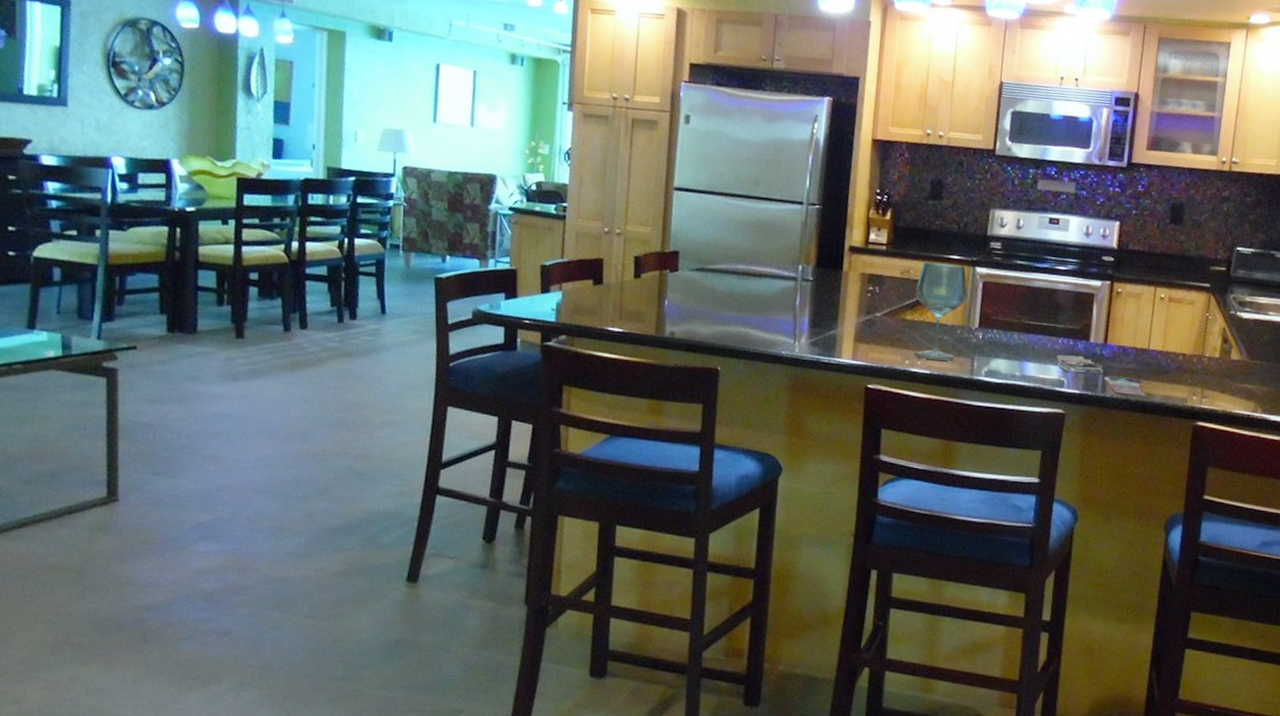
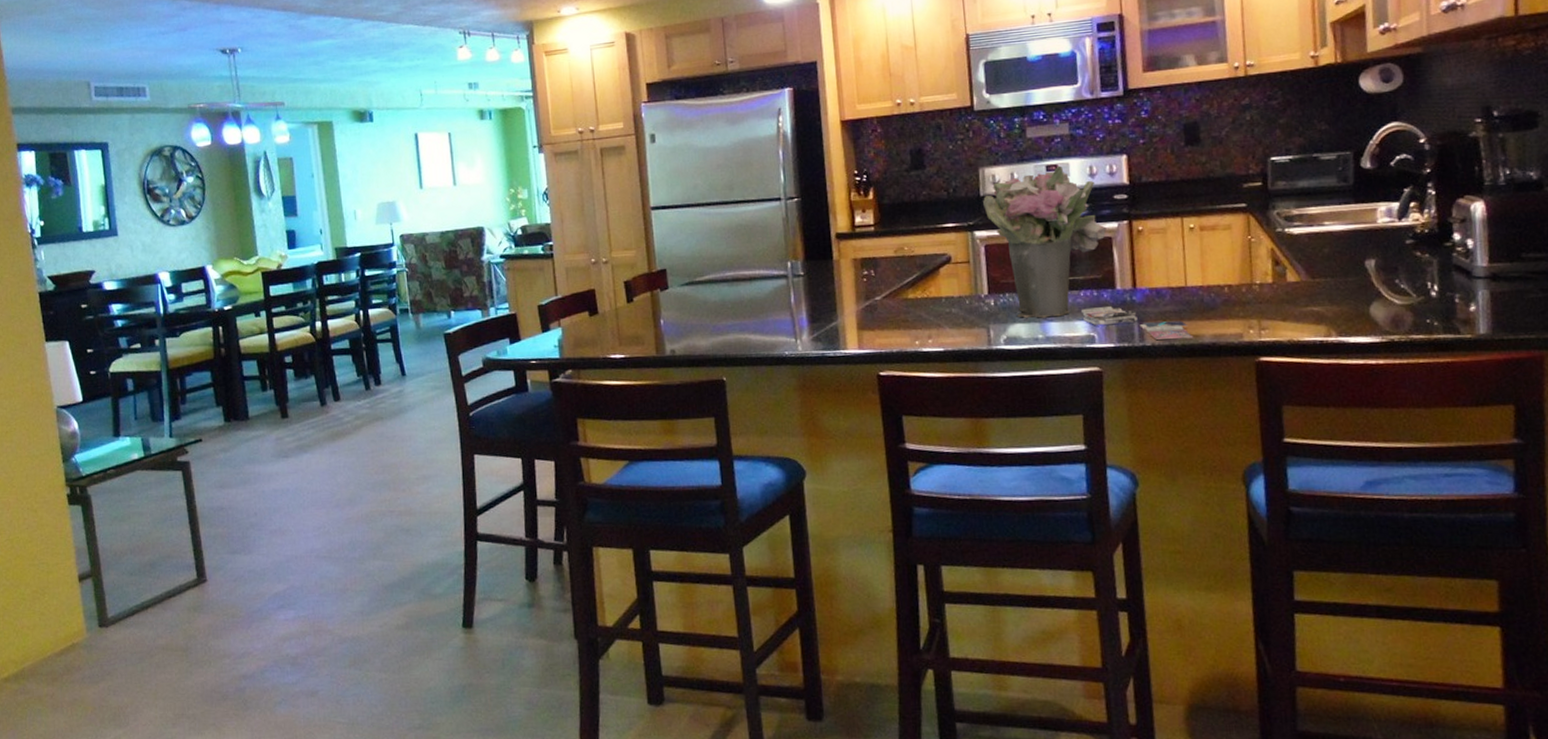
wine glass: present [914,261,968,361] -> none [912,232,970,337]
flower bouquet: none [988,220,1091,359] -> present [983,165,1107,318]

